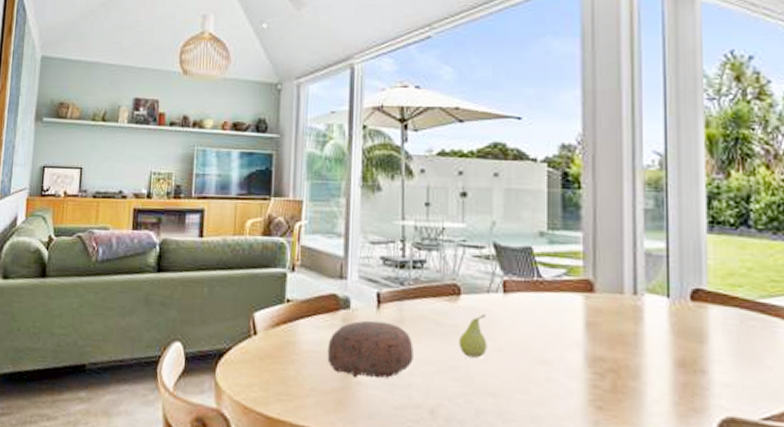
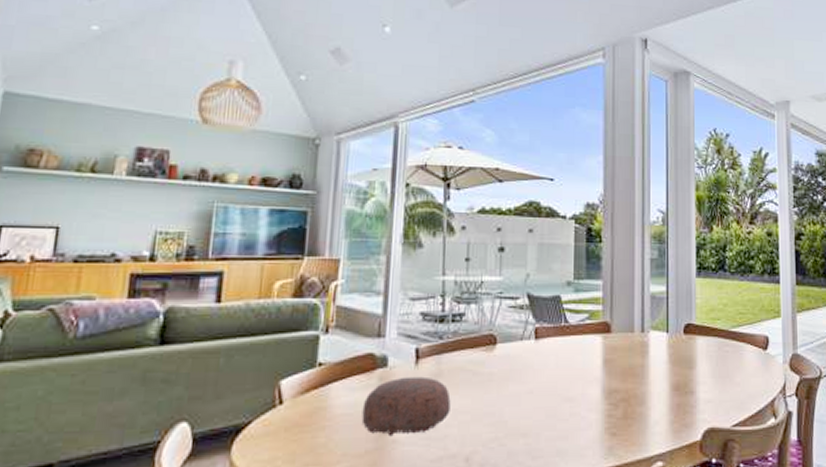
fruit: present [458,314,487,358] -> none [493,361,520,403]

